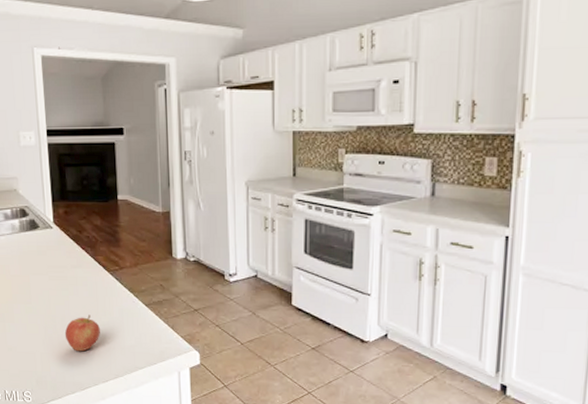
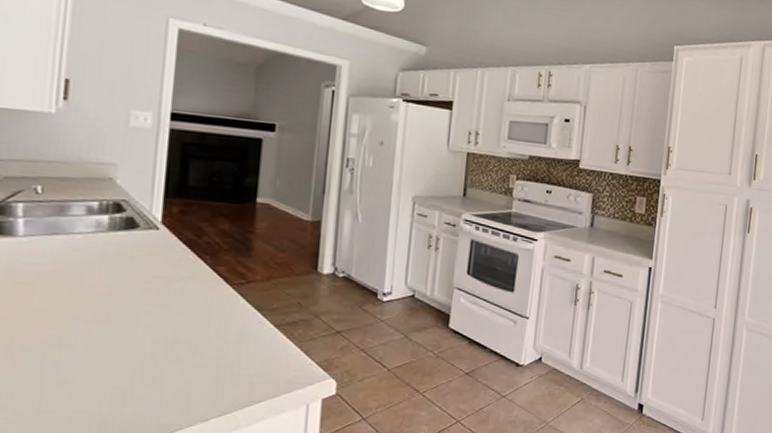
apple: present [64,315,100,352] -> none [154,337,208,384]

